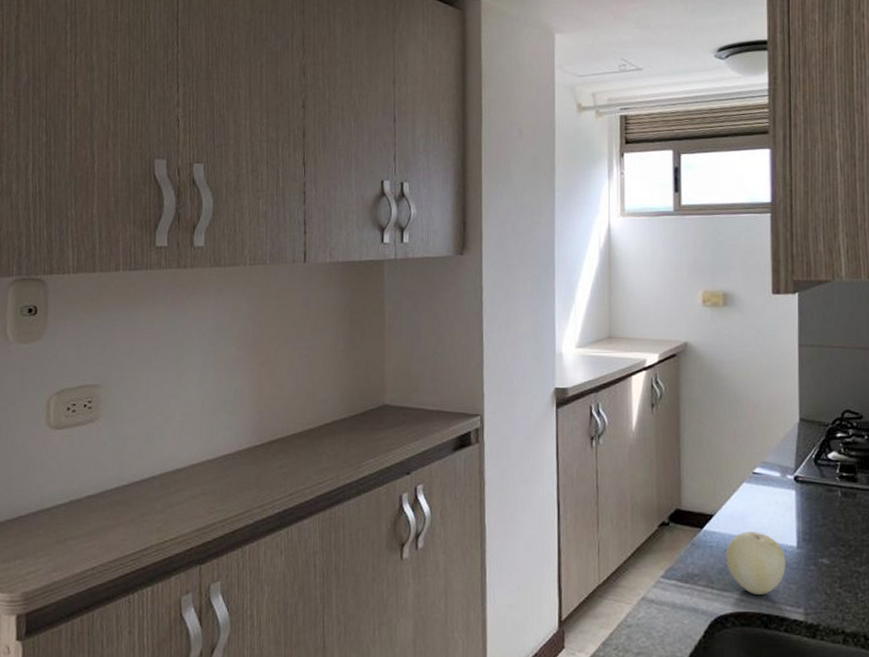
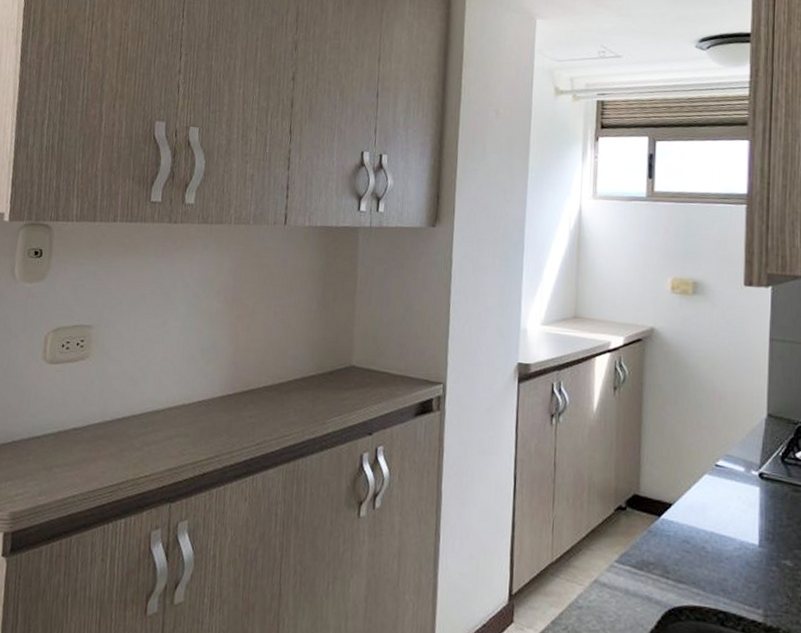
fruit: present [725,532,786,594] -> none [683,524,746,591]

